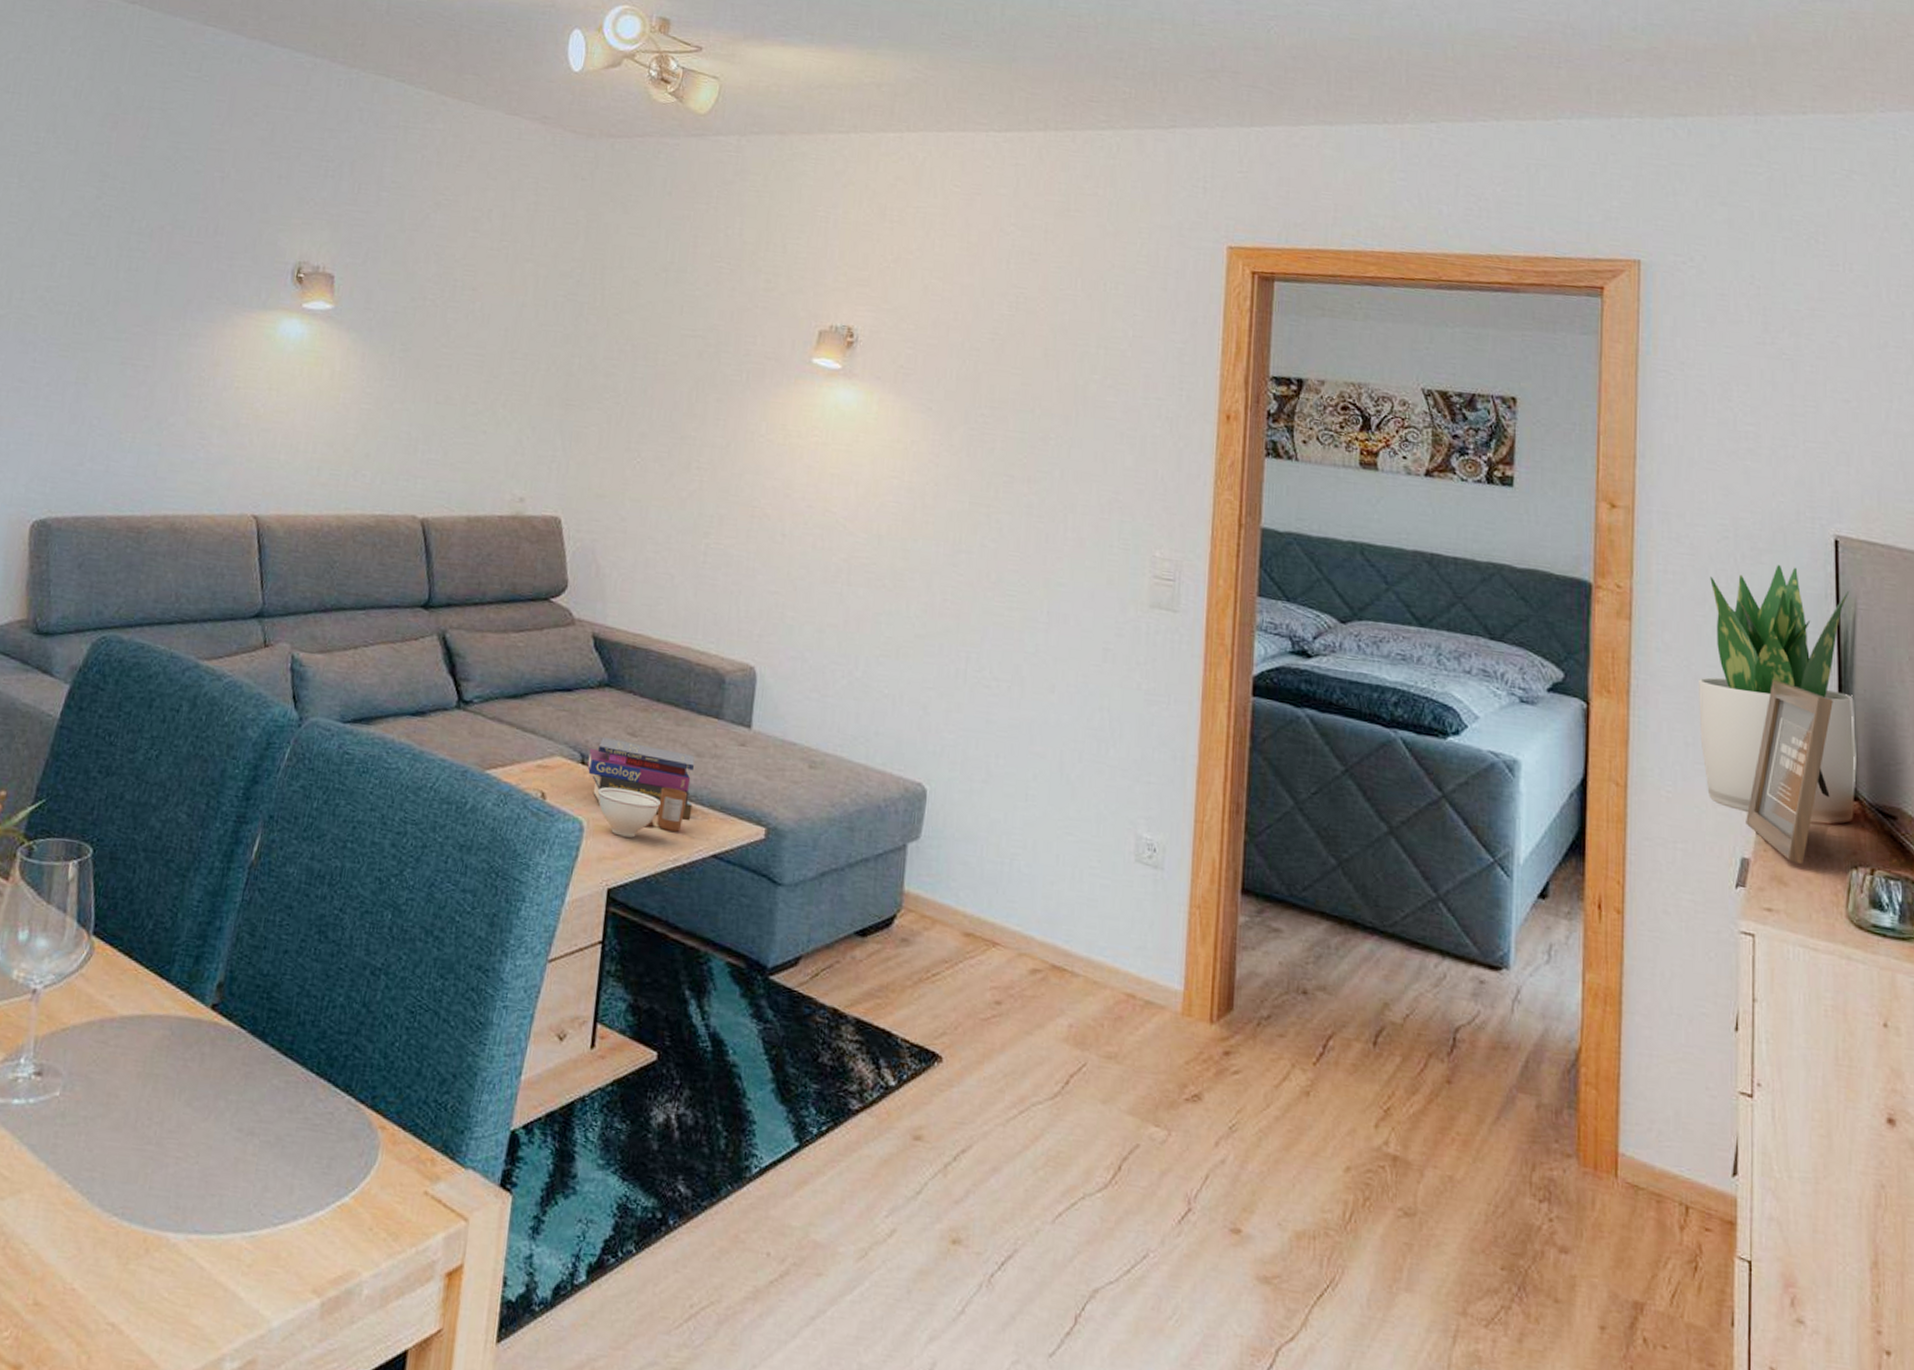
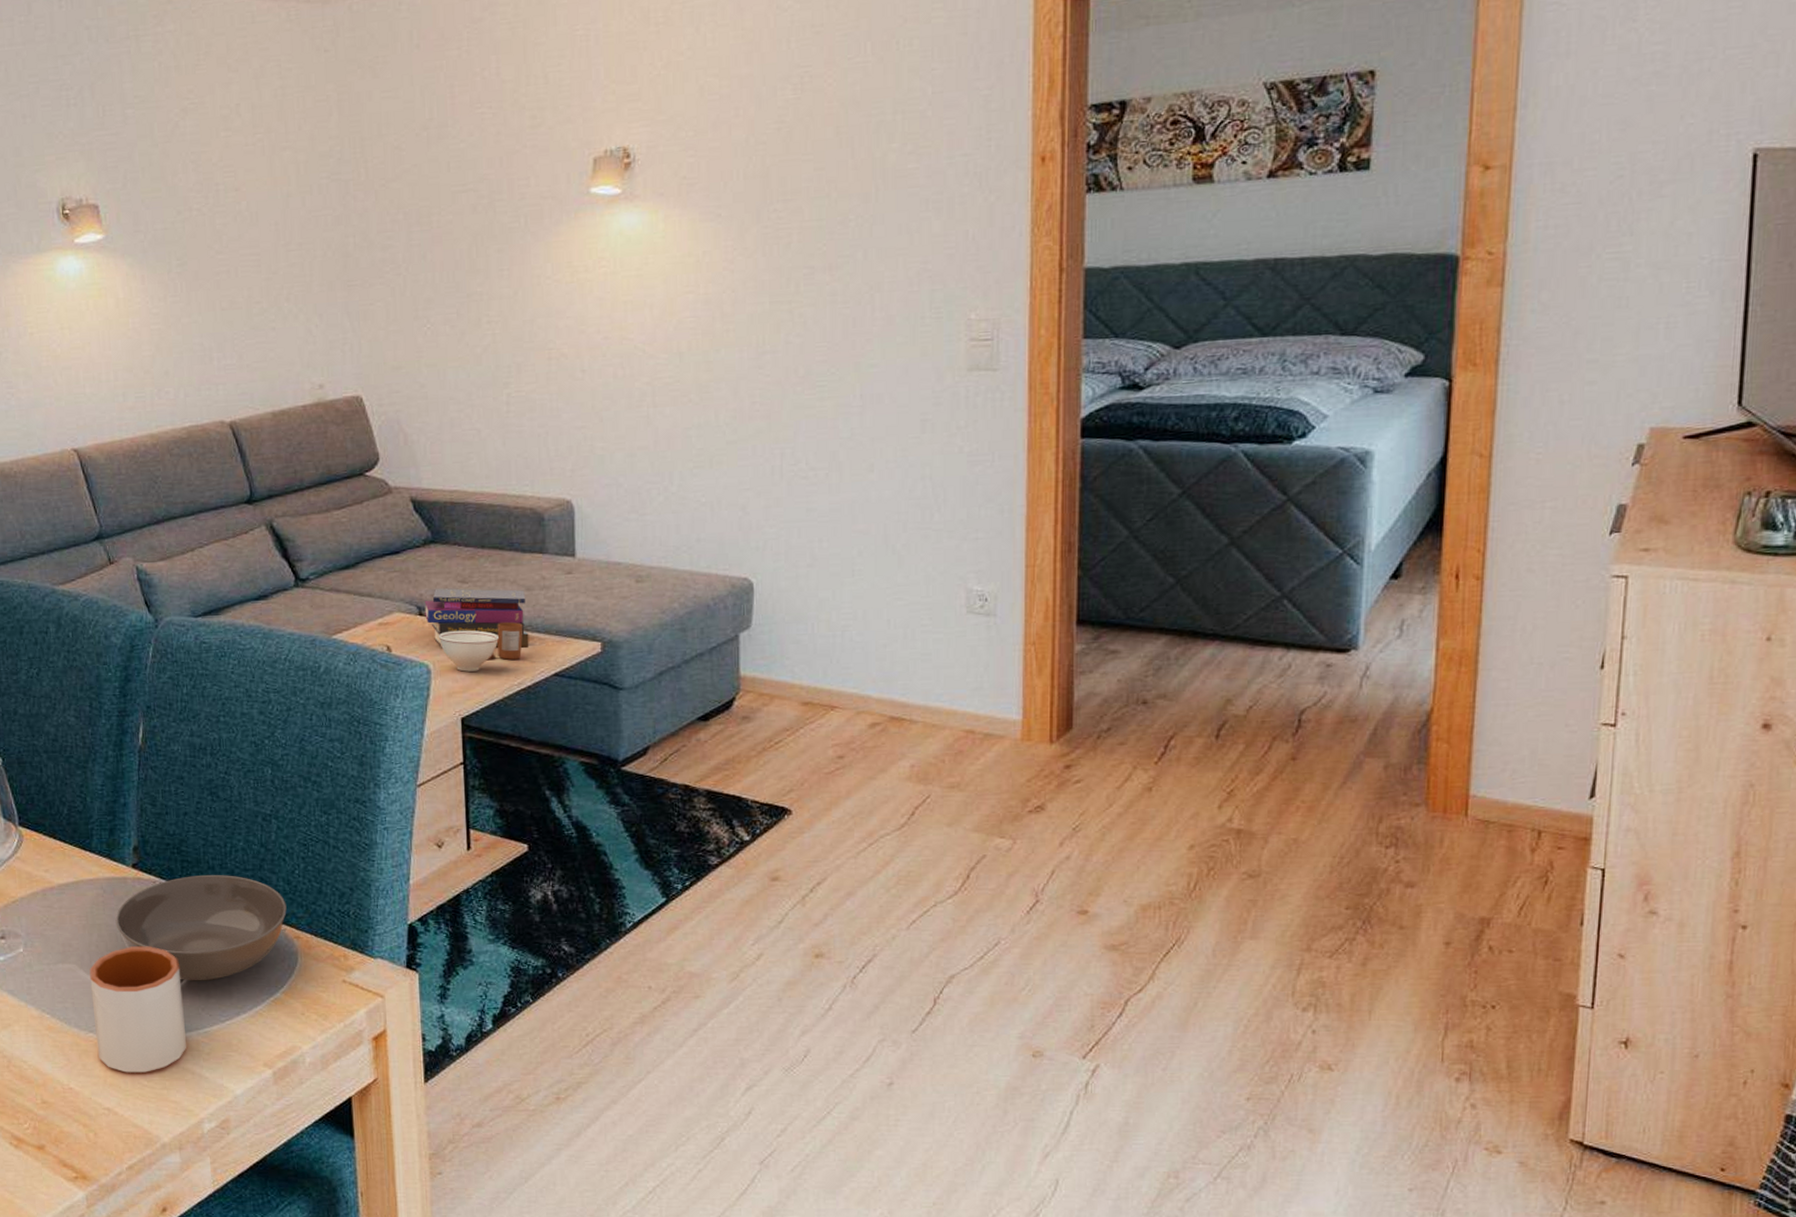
mug: none [117,1109,240,1281] -> present [89,946,187,1073]
bowl: none [176,1029,378,1170] -> present [115,874,287,981]
planter: present [1699,565,1857,824] -> none [1578,193,1767,460]
picture frame: present [1746,679,1833,865] -> none [1625,318,1736,501]

